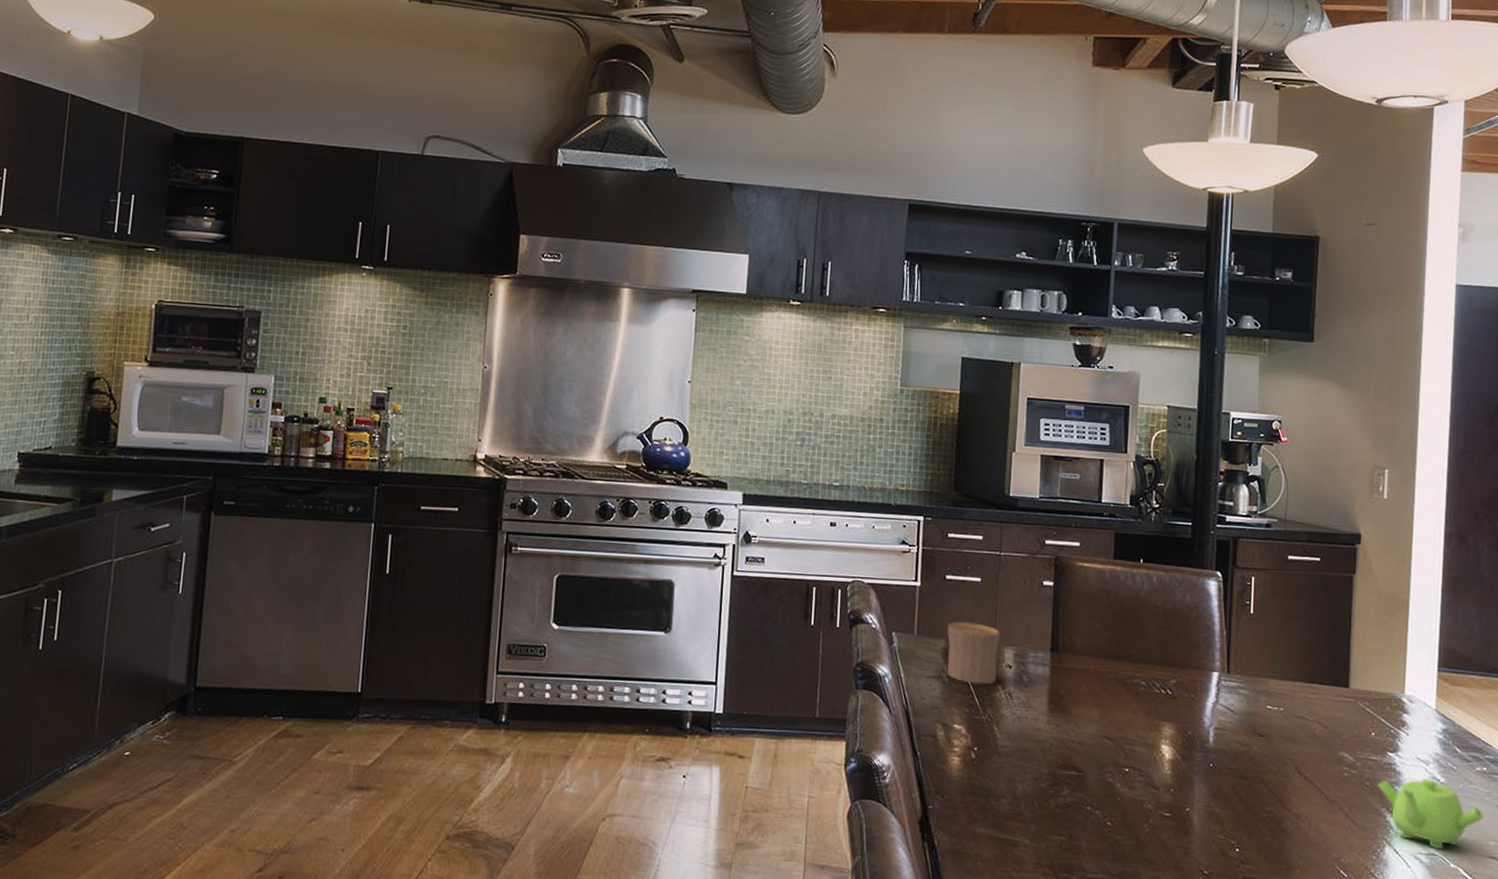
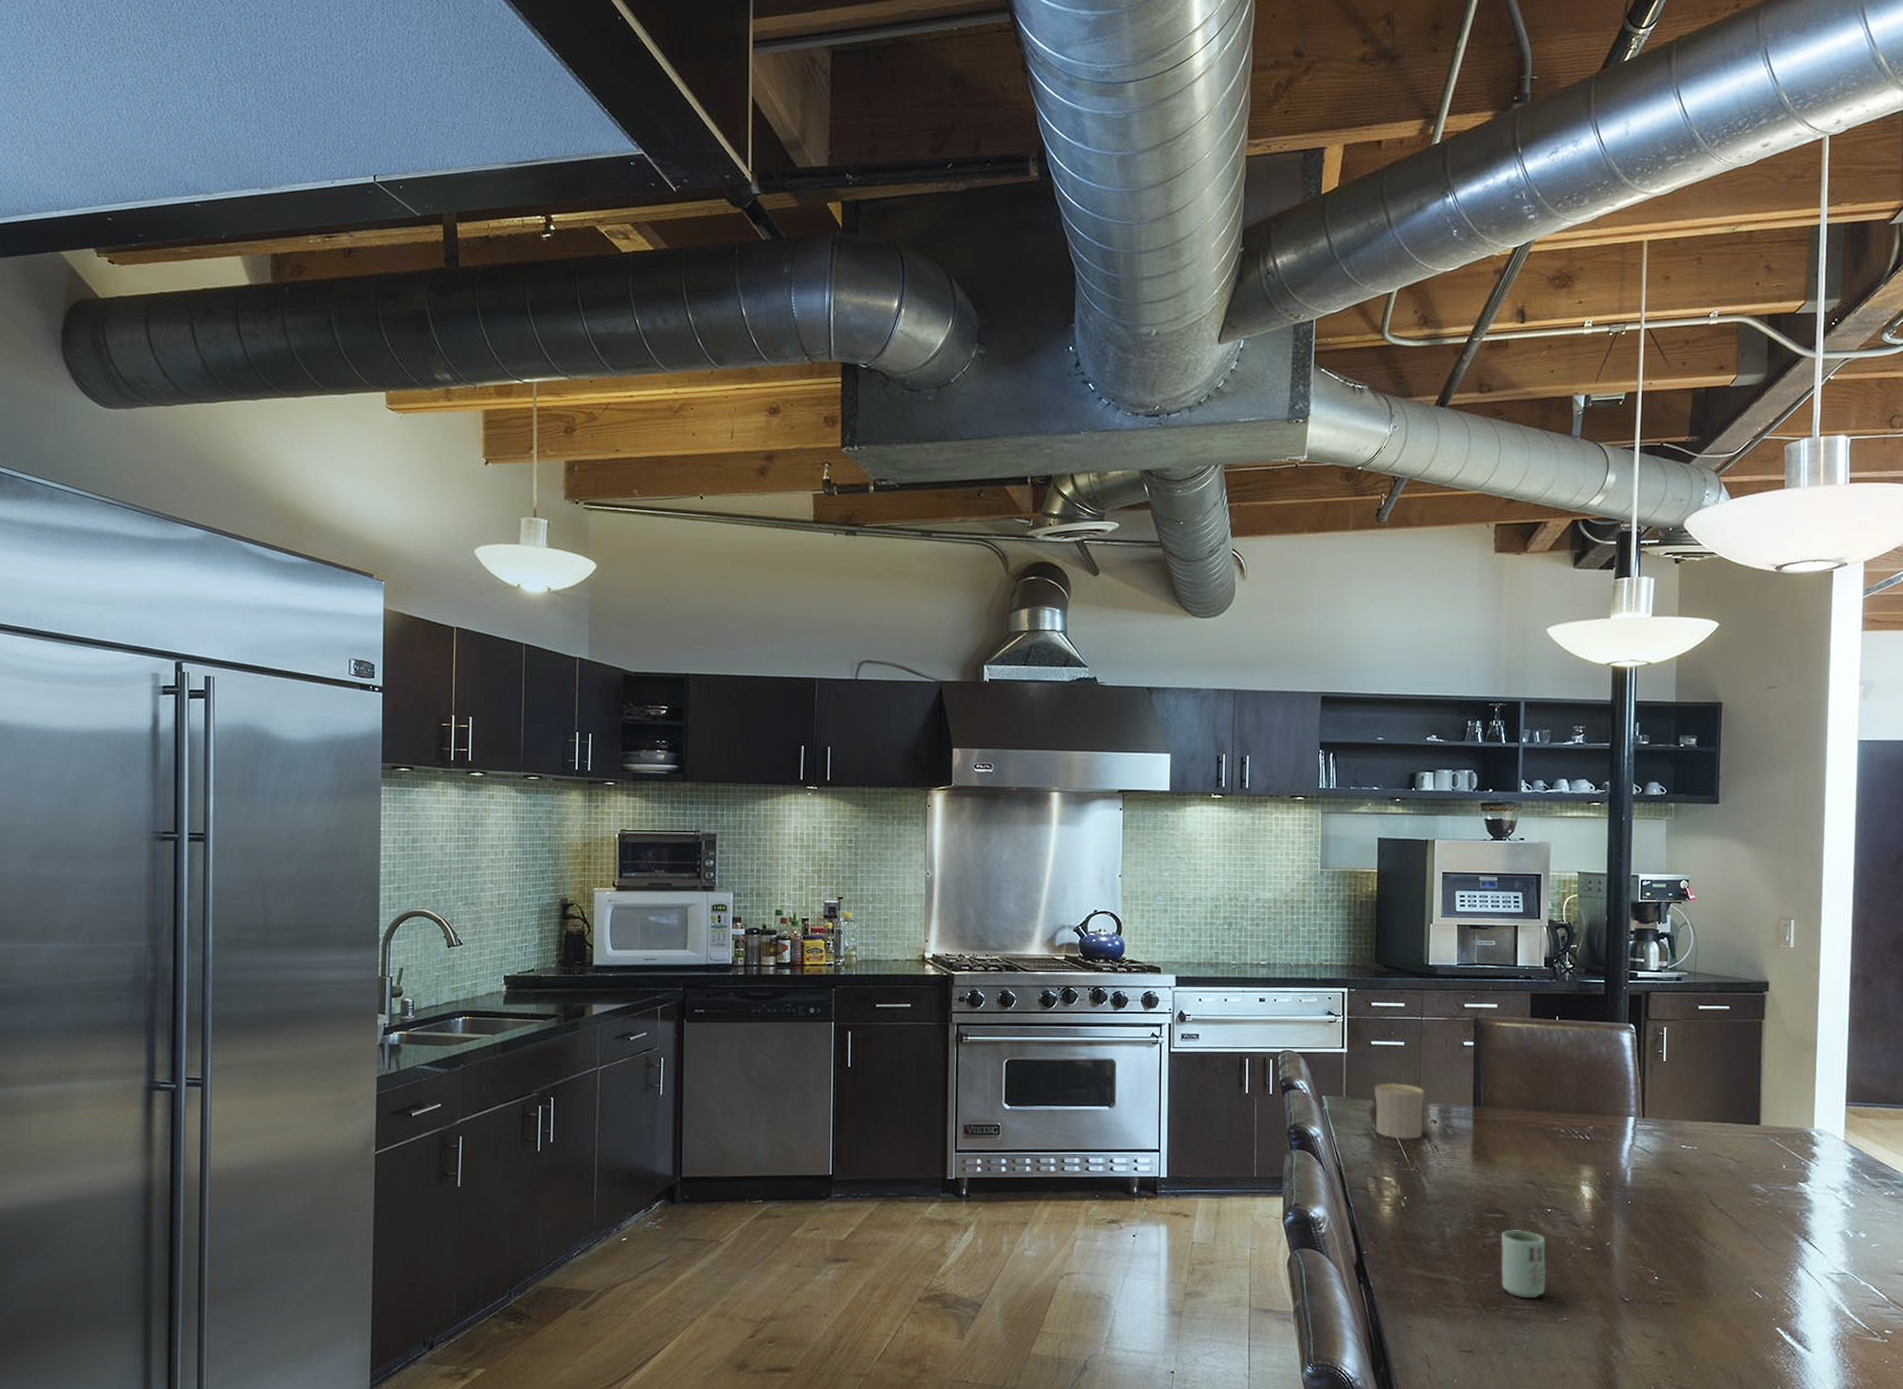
cup: none [1073,789,1123,867] -> present [1500,1230,1546,1299]
teapot: present [1378,778,1484,849] -> none [1789,1205,1893,1268]

